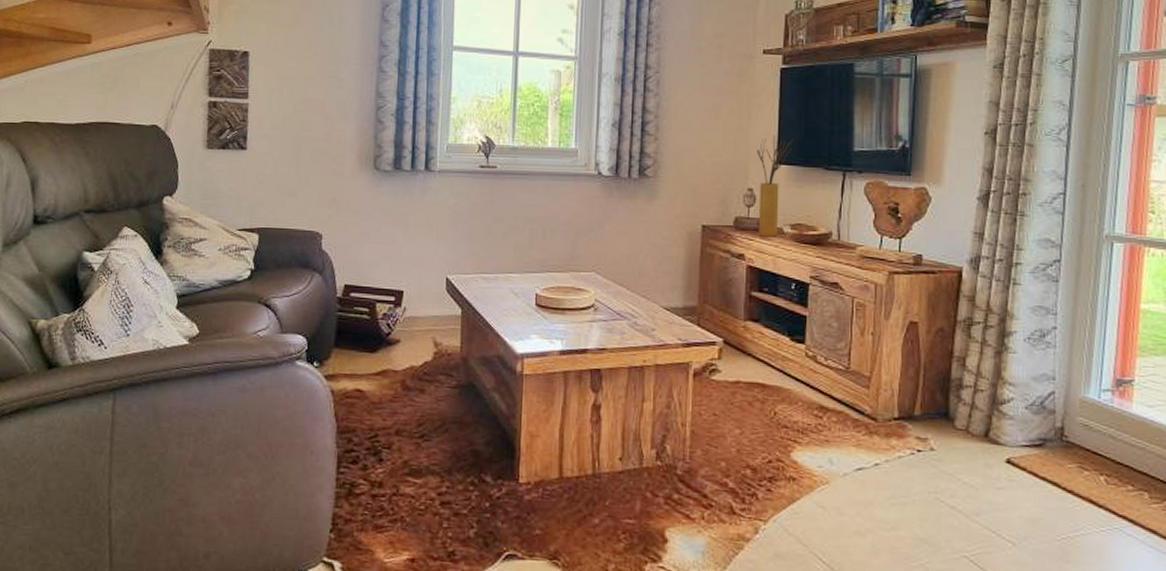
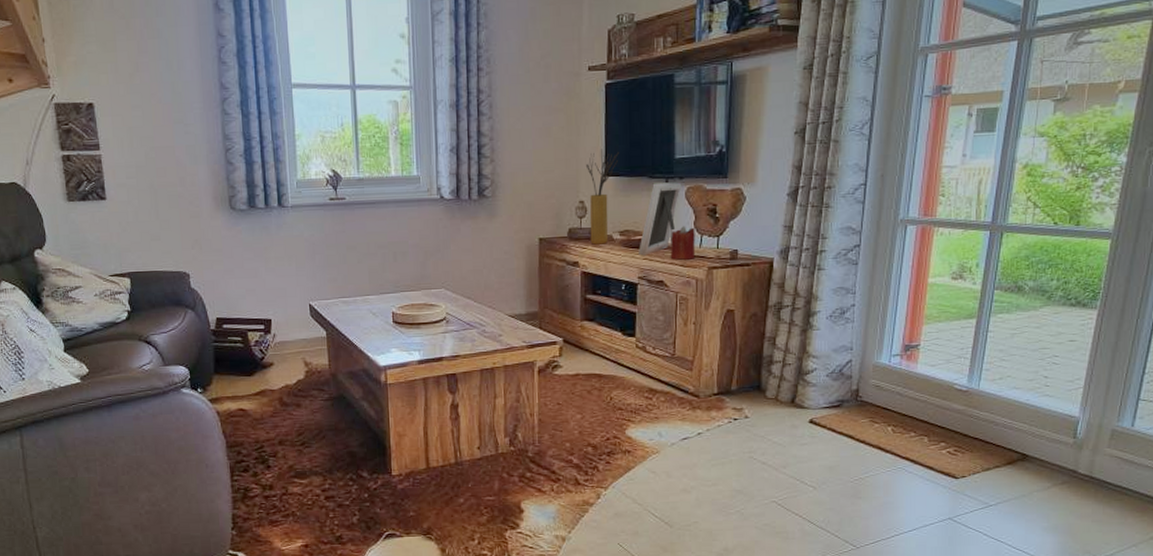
picture frame: none [811,175,861,254] -> present [639,182,682,256]
candle: none [846,224,875,263] -> present [670,226,695,261]

